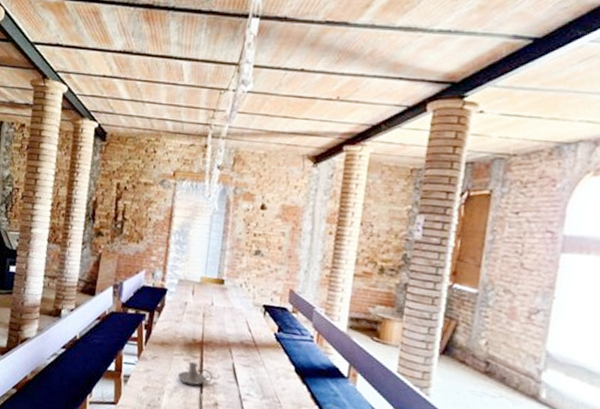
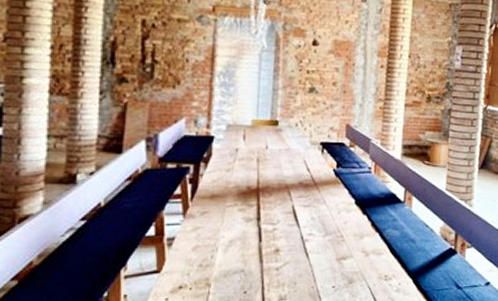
candle holder: present [177,361,213,385] -> none [232,211,273,235]

